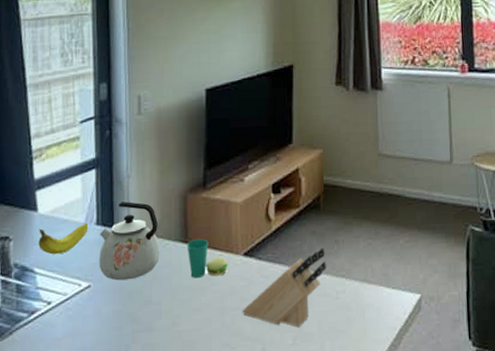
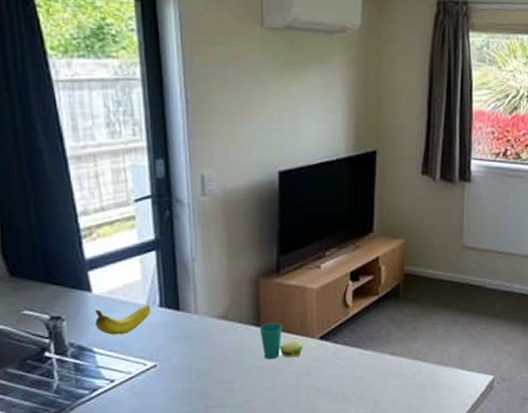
kettle: present [99,202,160,281] -> none [164,285,231,361]
knife block: present [242,248,327,328] -> none [317,333,404,404]

